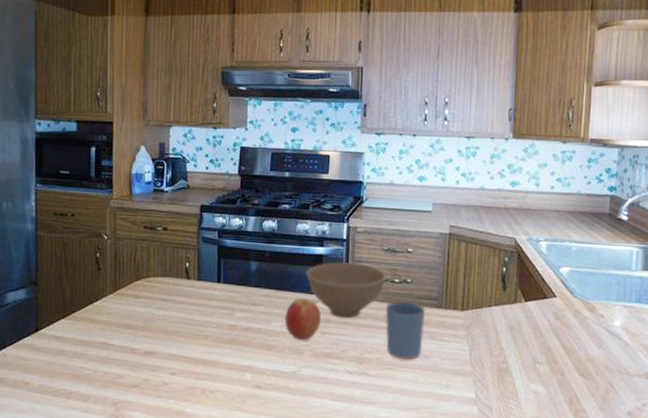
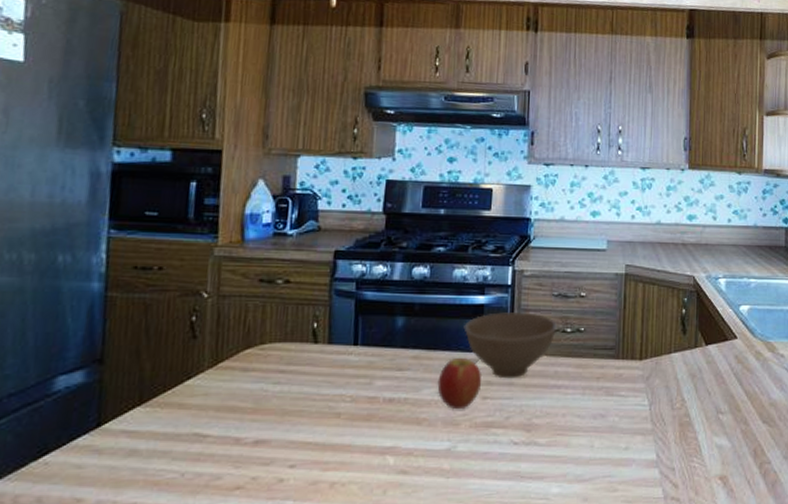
mug: present [385,301,425,360] -> none [556,354,600,422]

